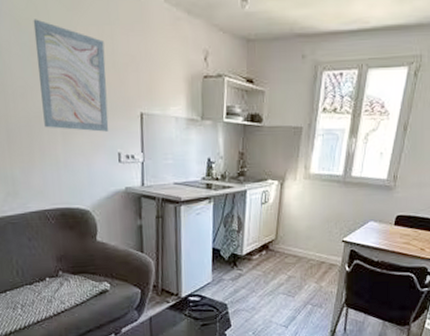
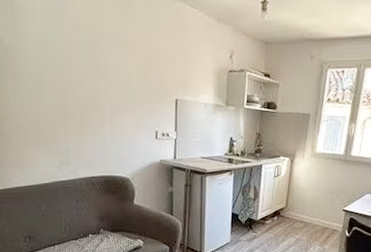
wall art: present [33,19,109,132] -> none [92,22,149,114]

